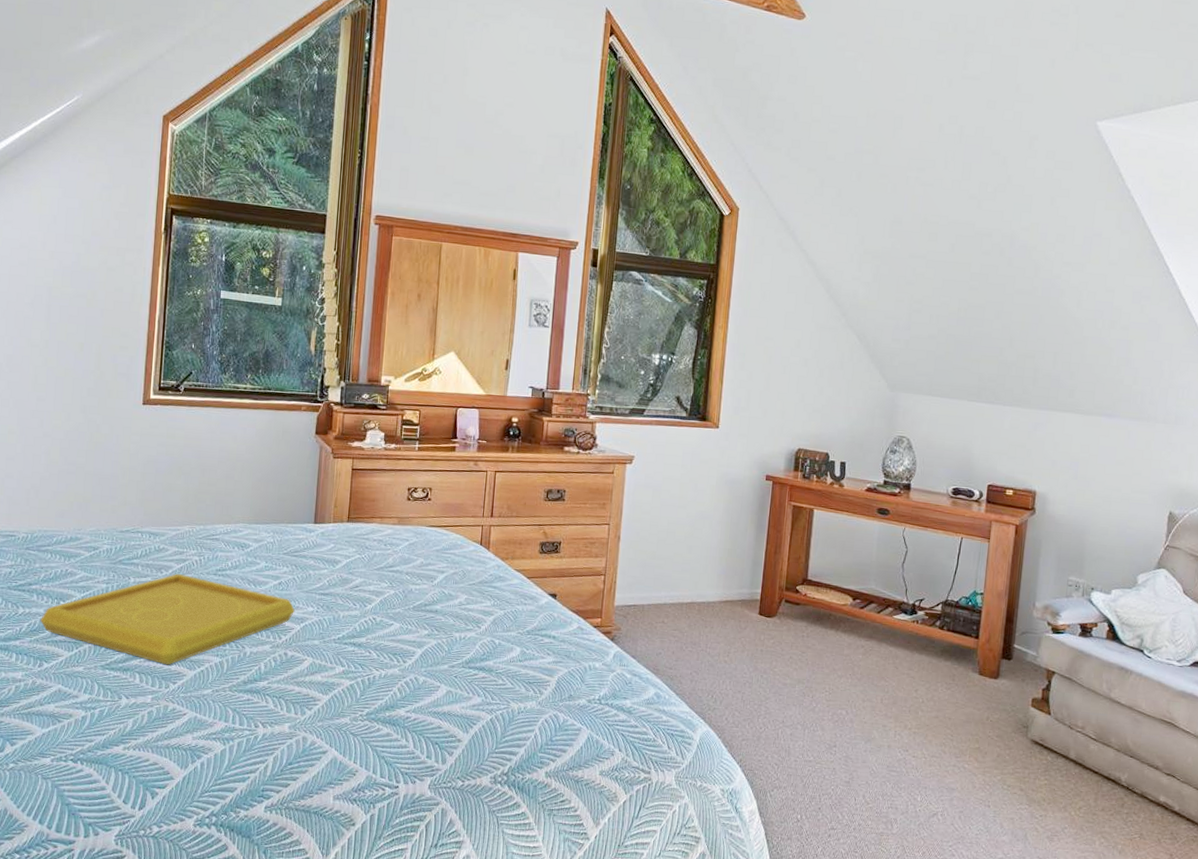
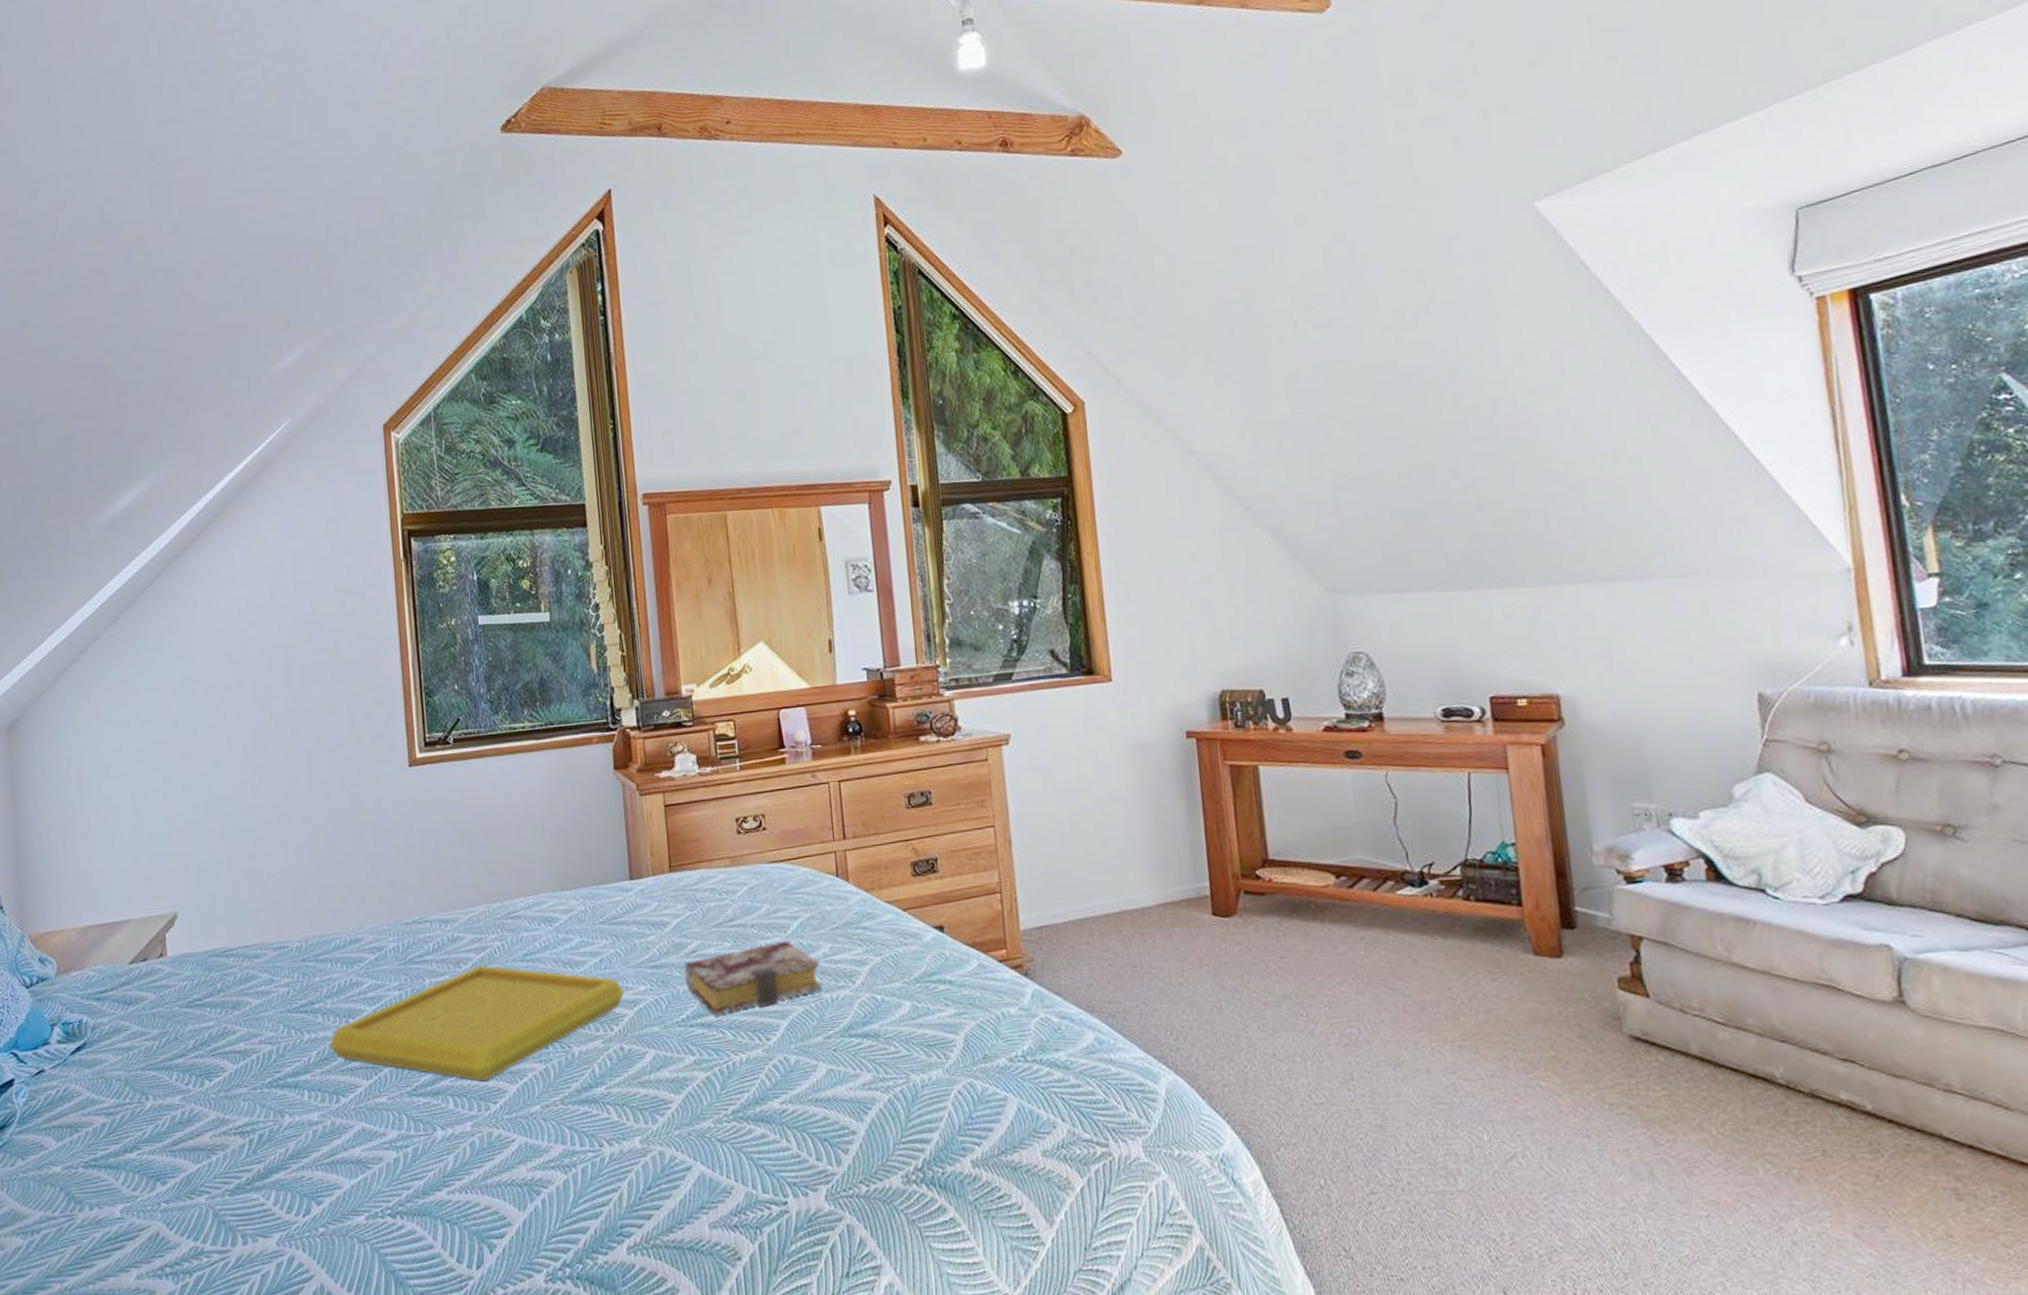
book: none [346,588,455,638] -> present [684,940,822,1015]

